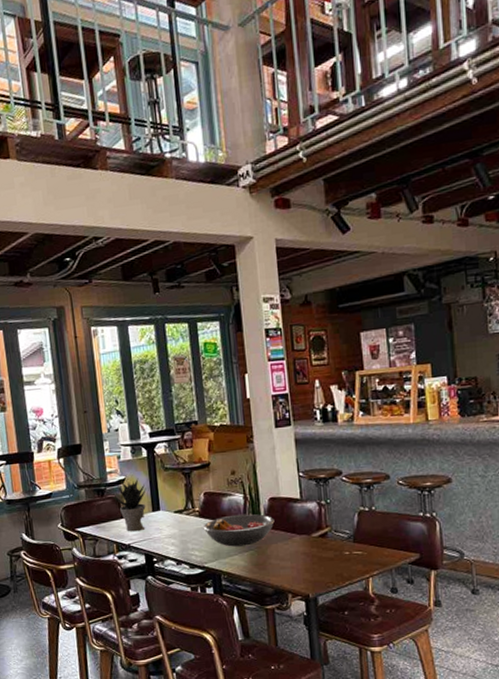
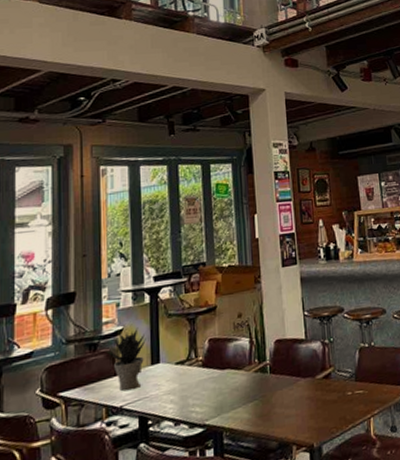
fruit bowl: present [203,514,275,547] -> none [206,358,280,399]

